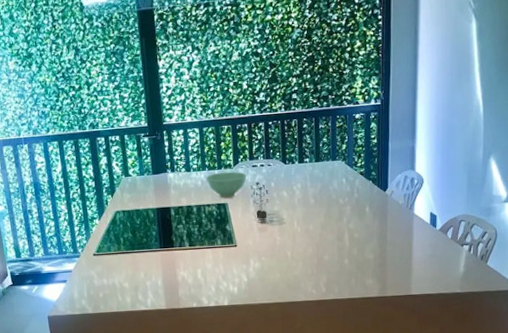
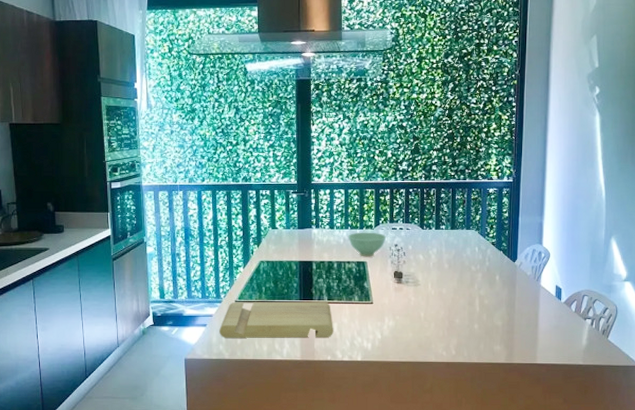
cutting board: none [80,248,198,293] -> present [219,301,333,338]

